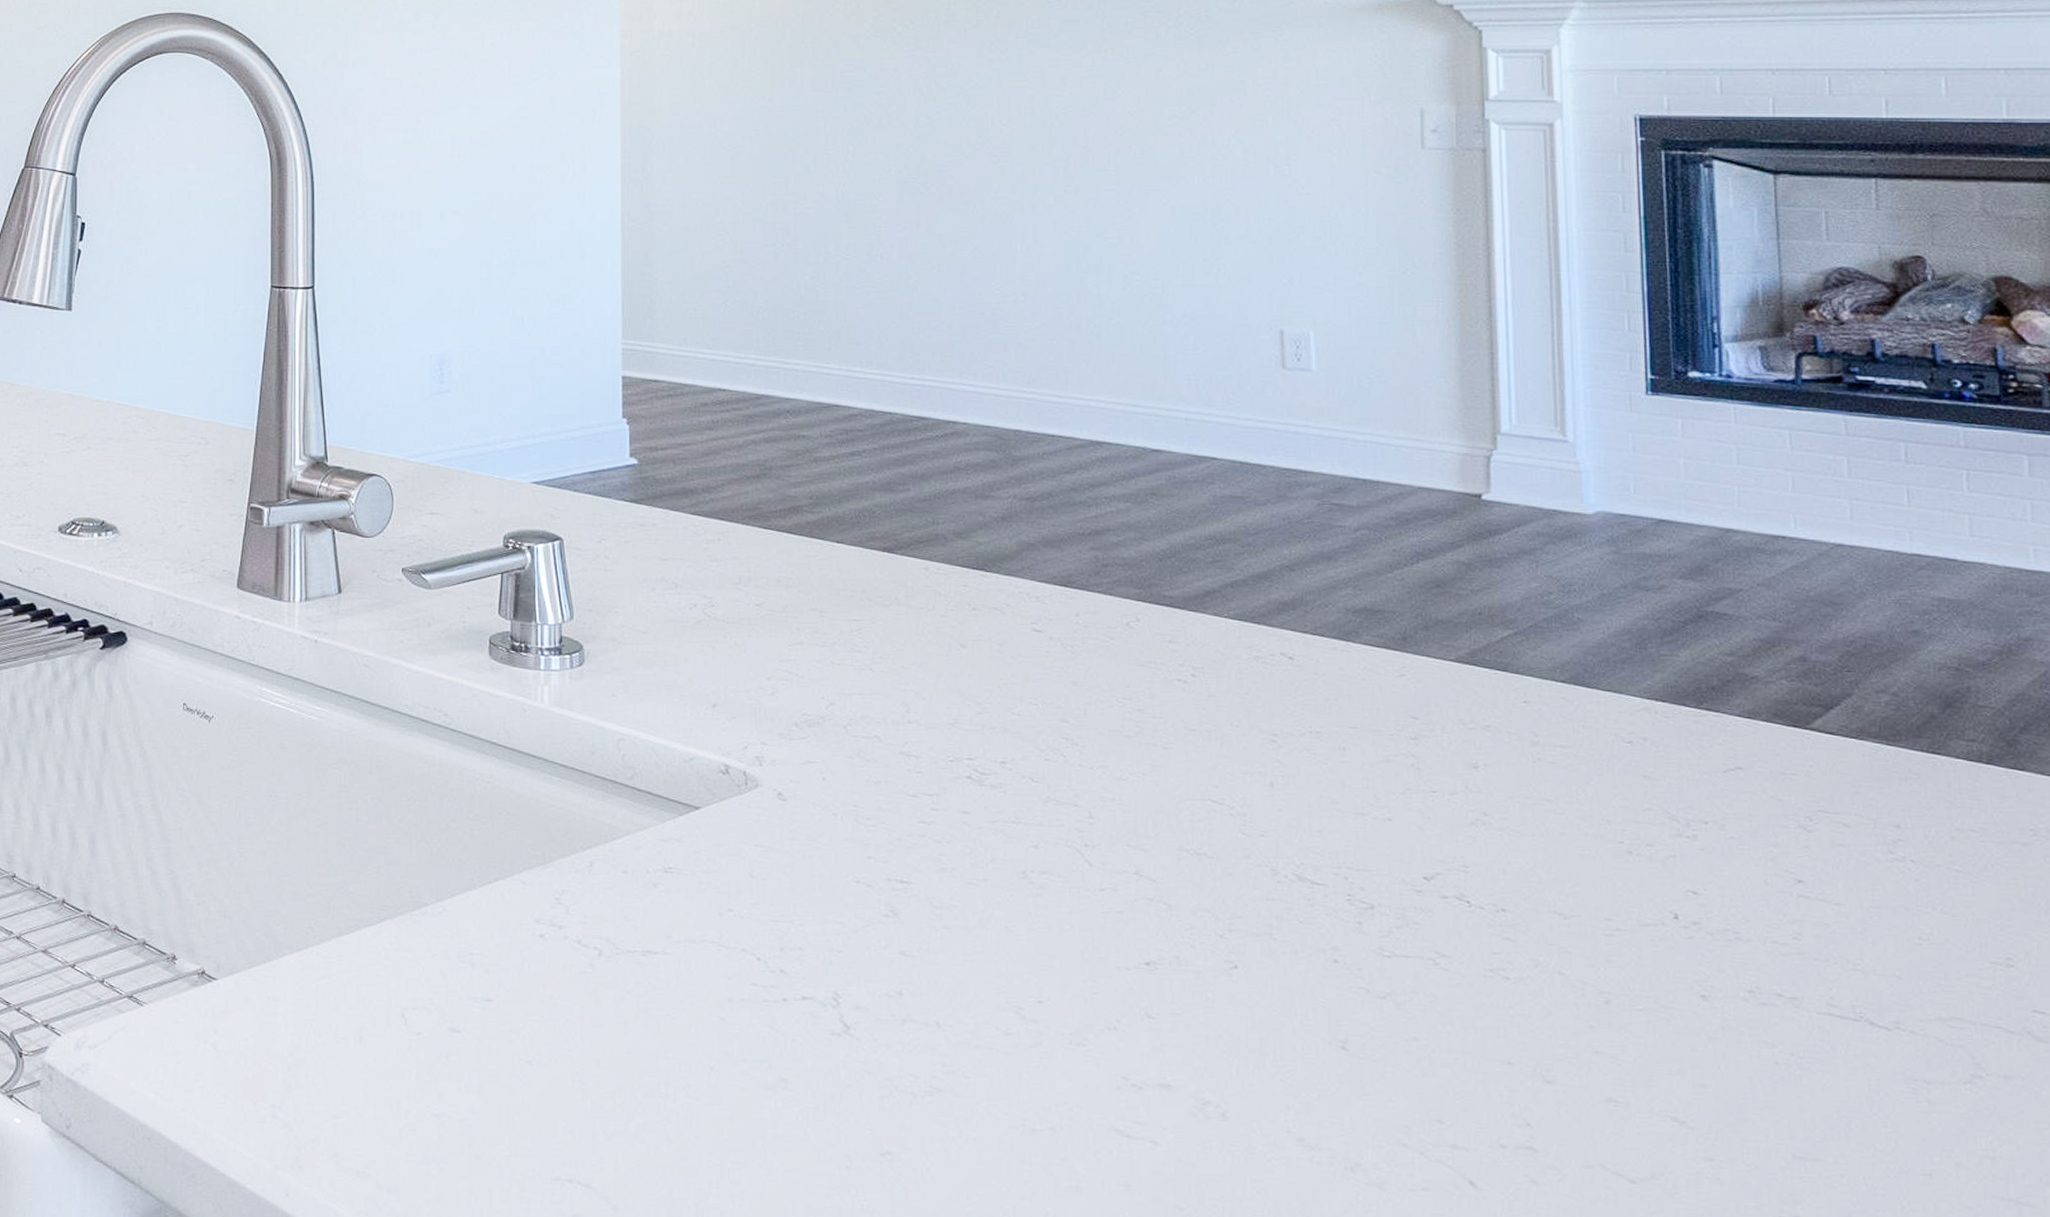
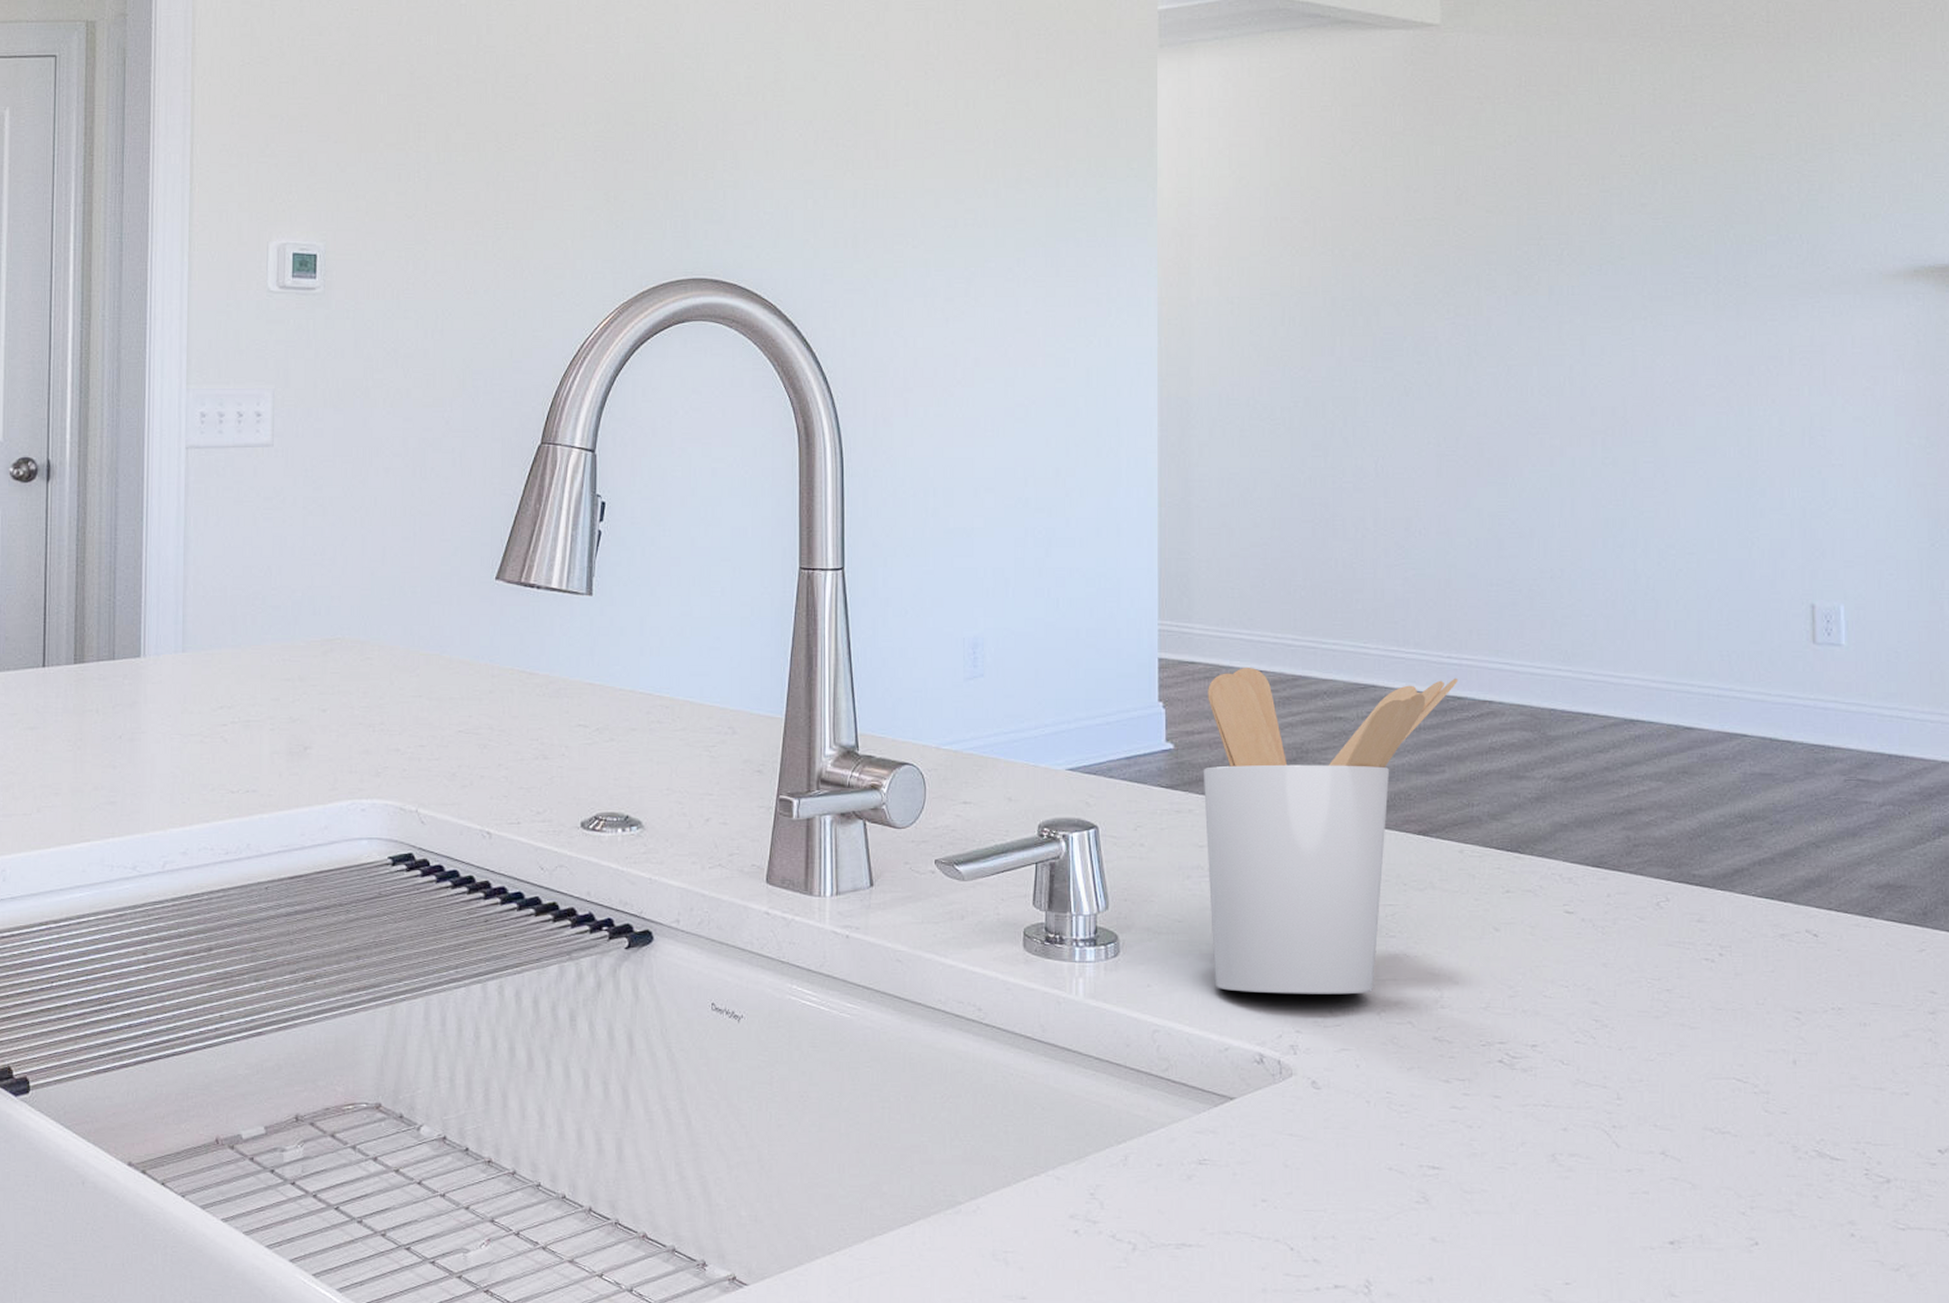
utensil holder: none [666,386,922,708] -> present [1203,668,1458,995]

